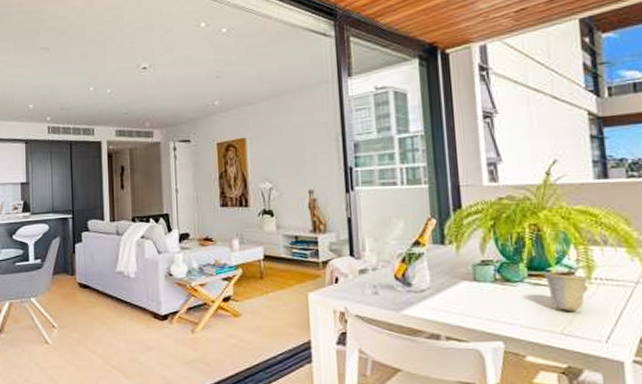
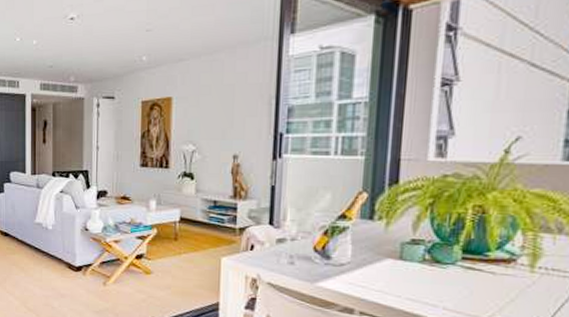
cup: present [542,273,590,311] -> none [478,257,533,299]

